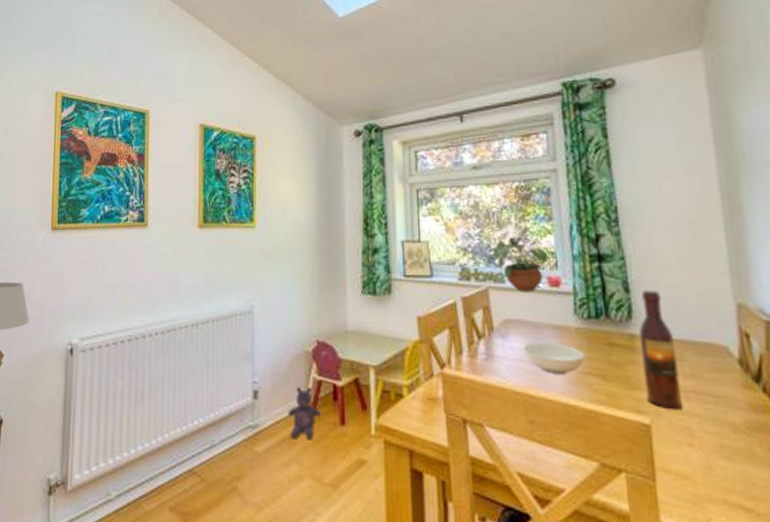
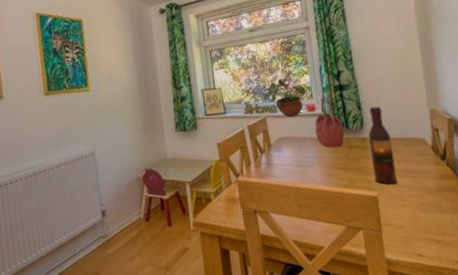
stuffed animal: present [288,387,322,440] -> none [129,203,154,241]
bowl: present [523,342,585,374] -> none [292,150,334,171]
handbag: none [559,268,604,343] -> present [315,96,345,148]

